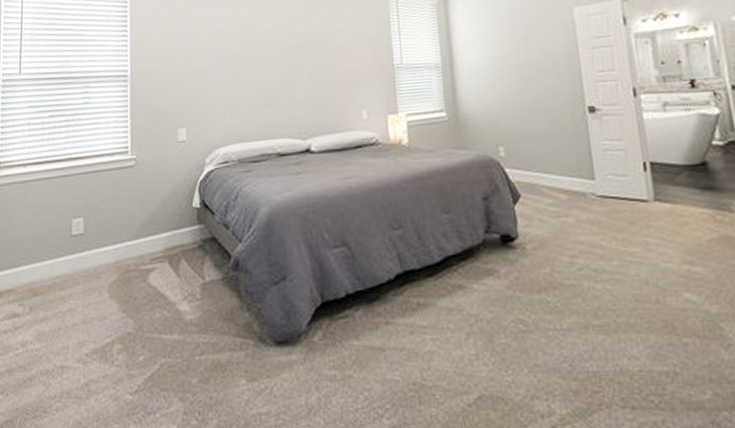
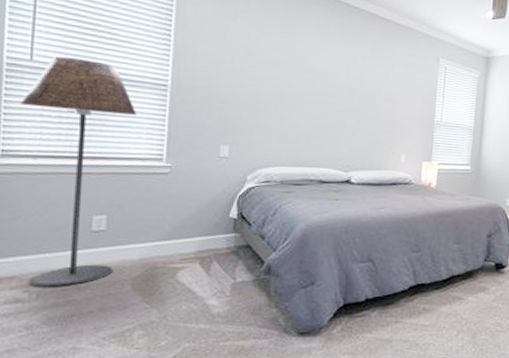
floor lamp: none [13,64,103,301] -> present [21,55,137,288]

